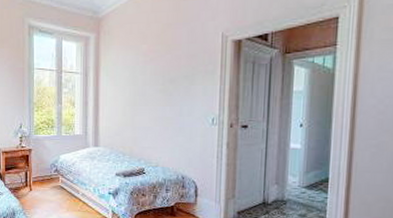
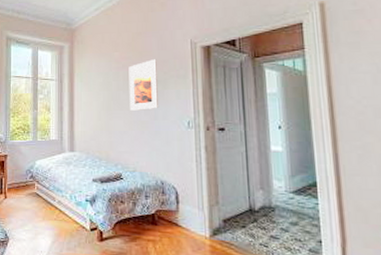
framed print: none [155,53,186,106] -> present [128,59,159,111]

